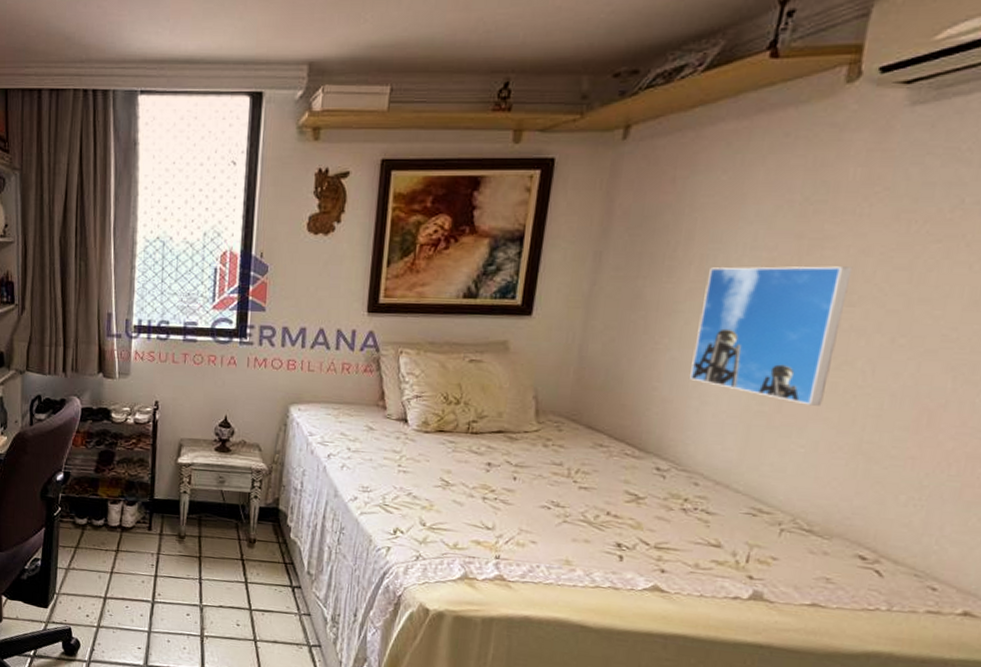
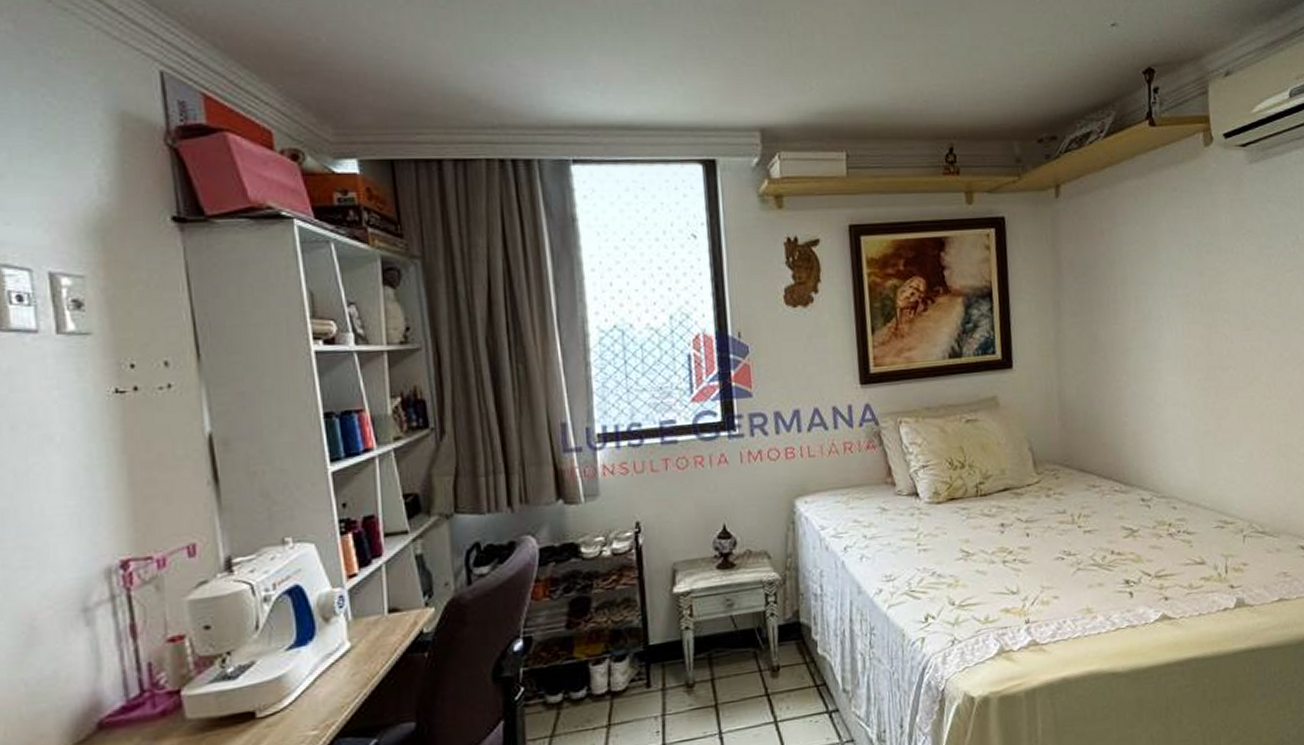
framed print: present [690,266,853,406] -> none [1144,297,1247,420]

